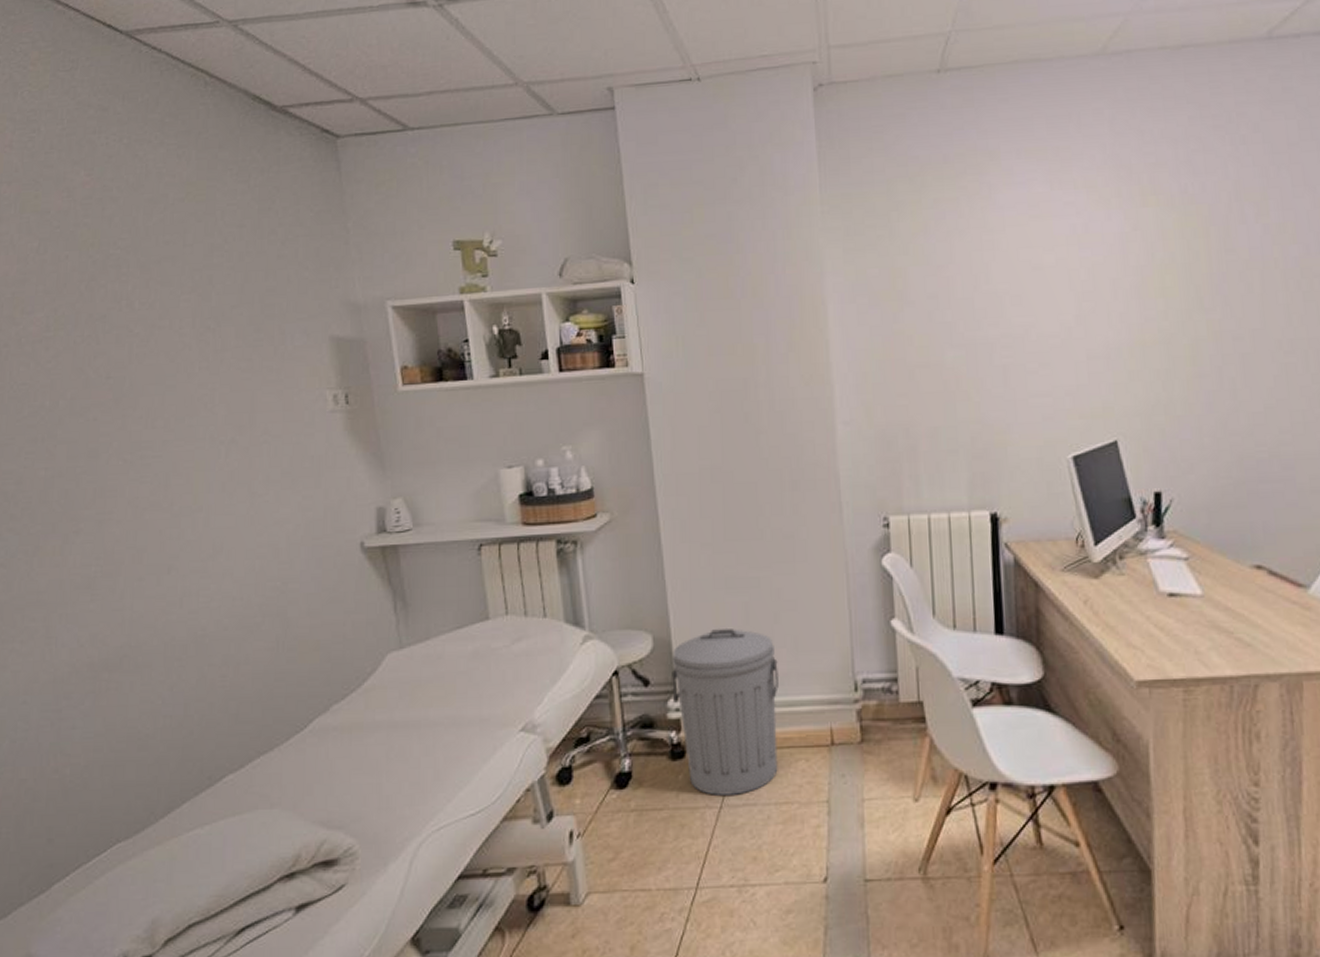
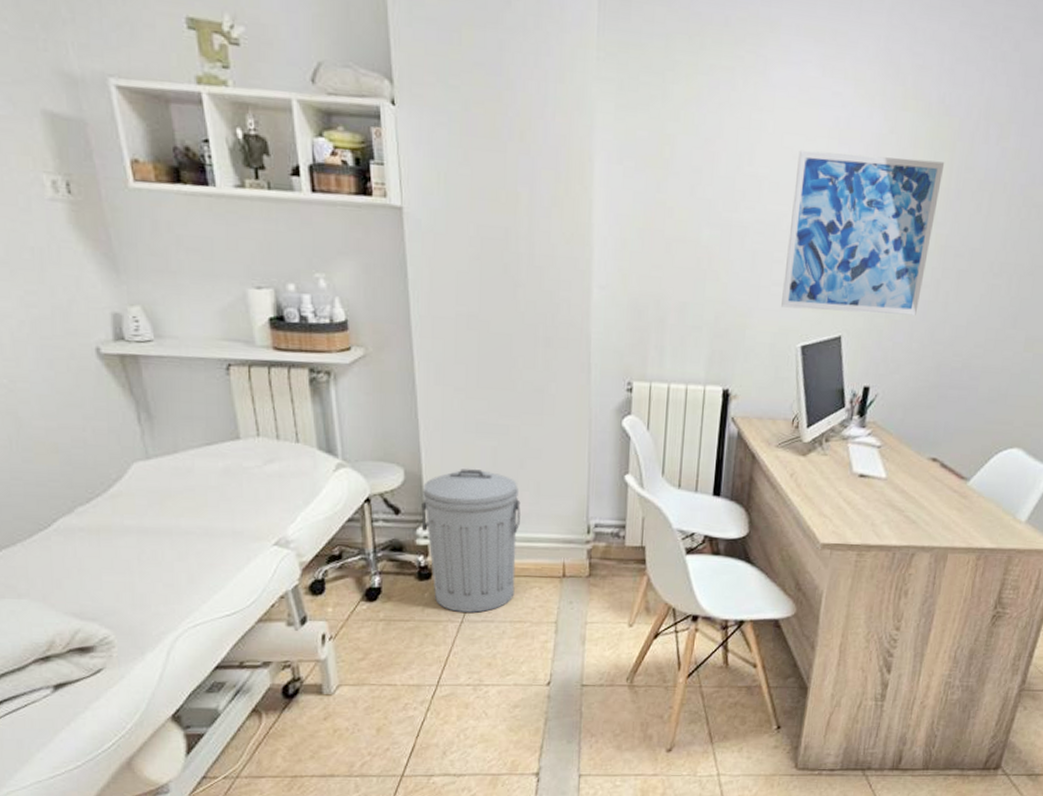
wall art: none [1037,249,1202,418] -> present [781,149,945,316]

